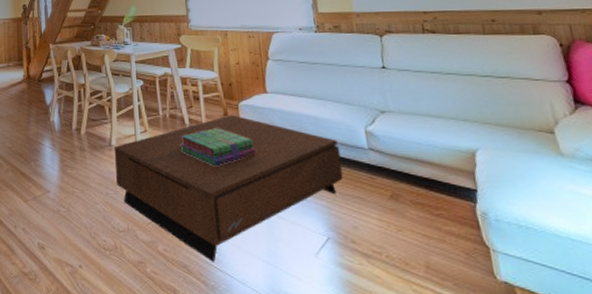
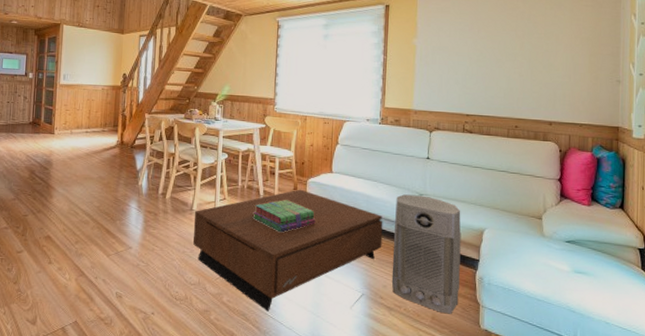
air purifier: none [351,113,460,262] -> present [391,194,461,314]

